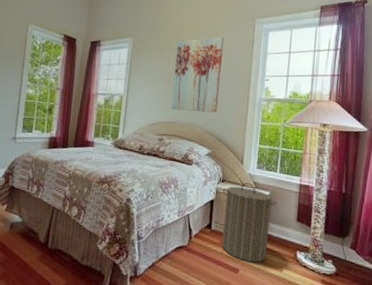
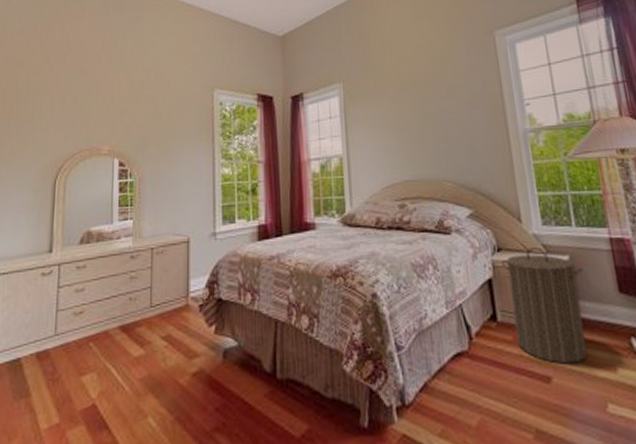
wall art: present [171,36,224,113] -> none [400,60,470,164]

